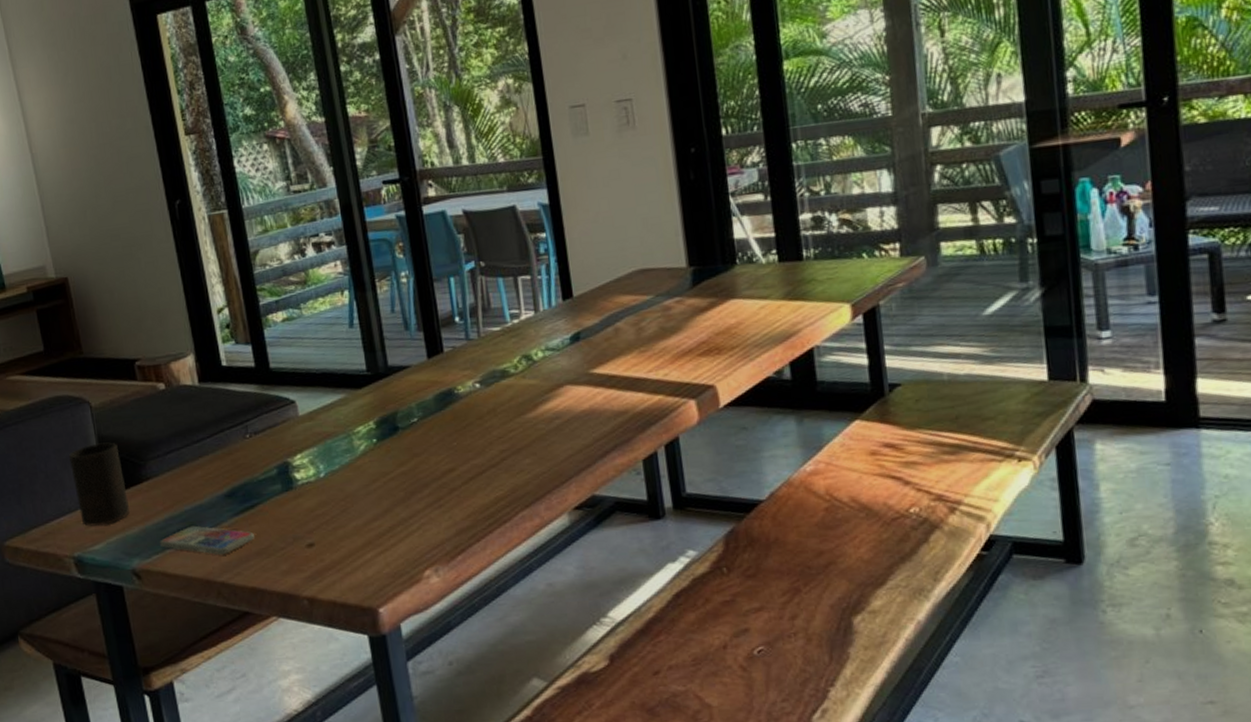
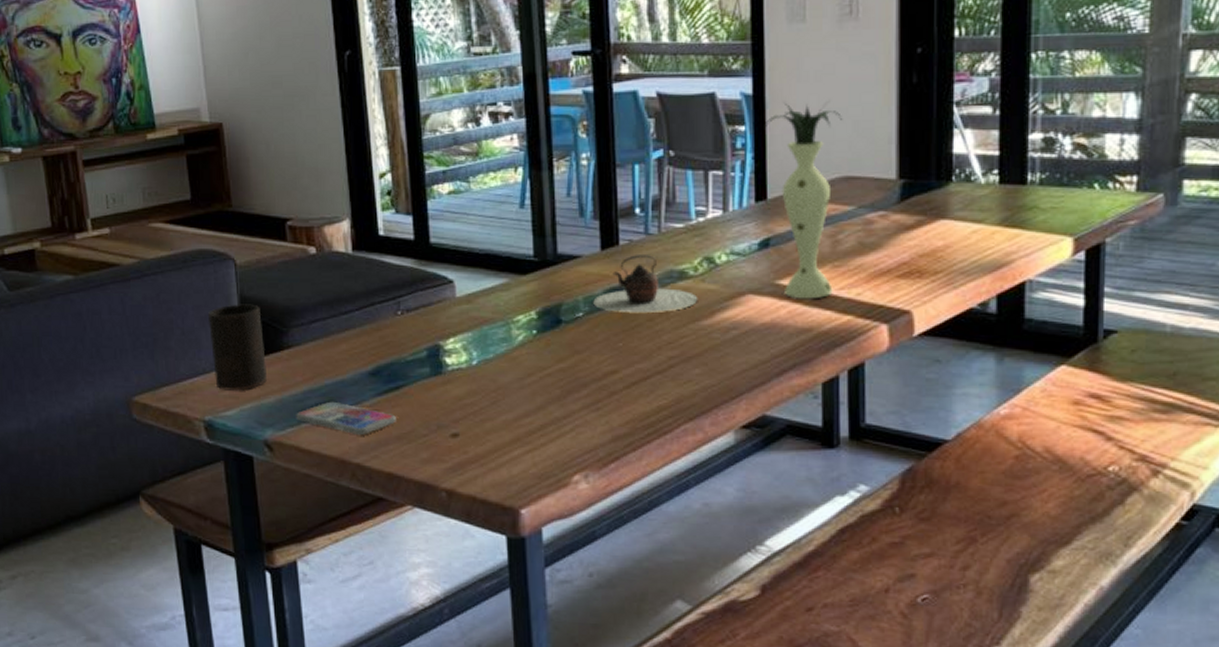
teapot: none [425,358,521,415] -> present [593,255,698,312]
vase: none [563,208,642,385] -> present [764,102,843,299]

